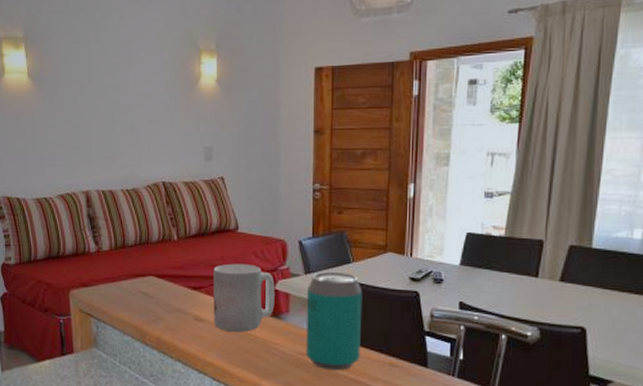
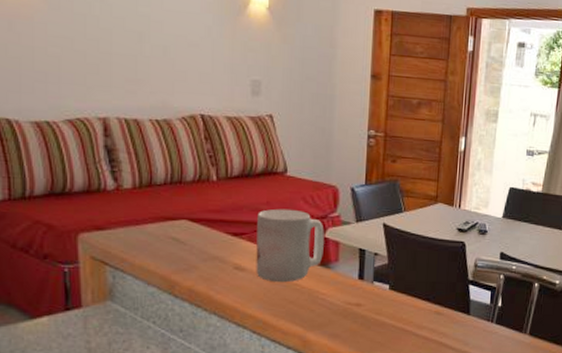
beverage can: present [305,272,363,371] -> none [353,221,413,320]

